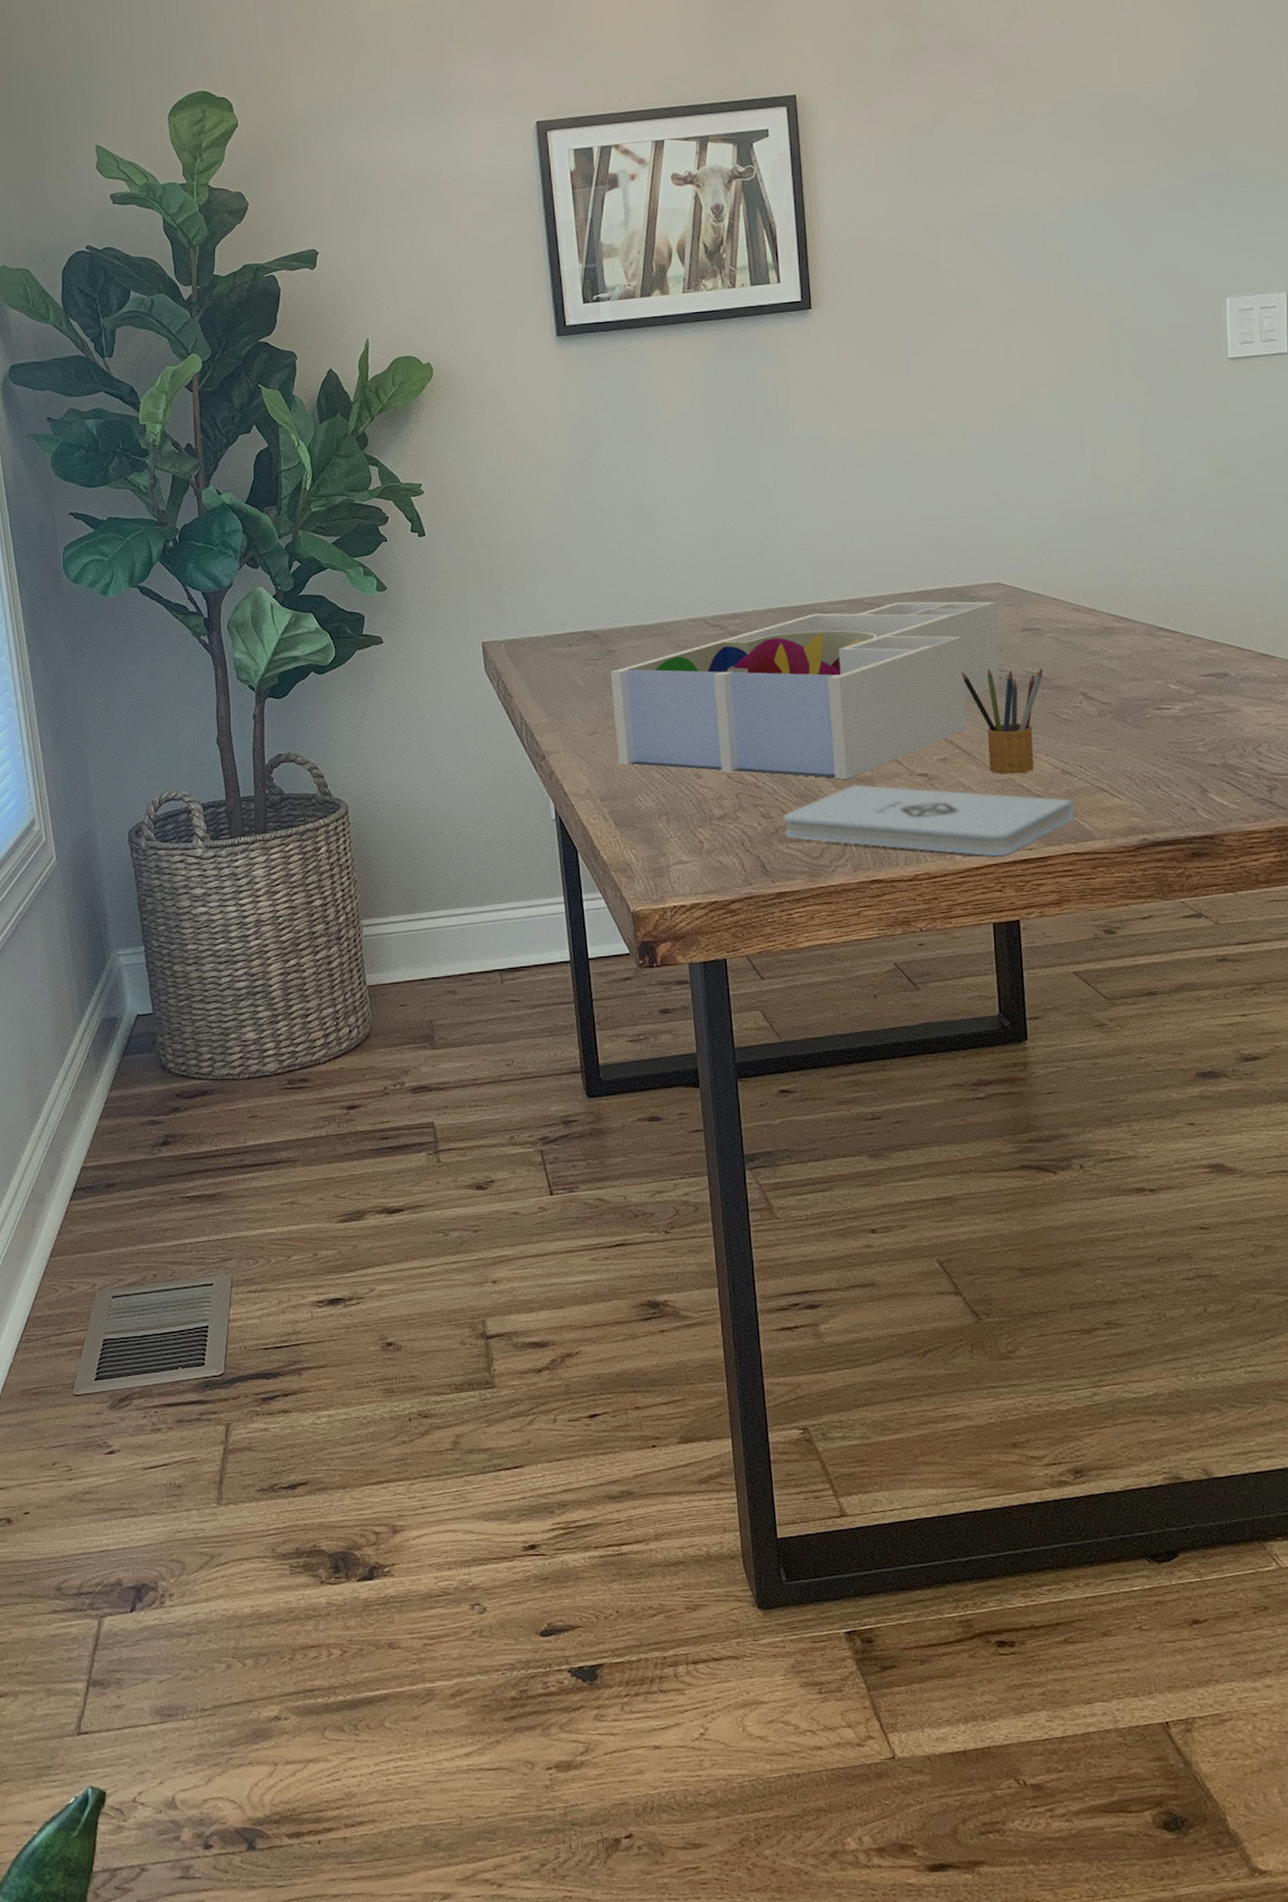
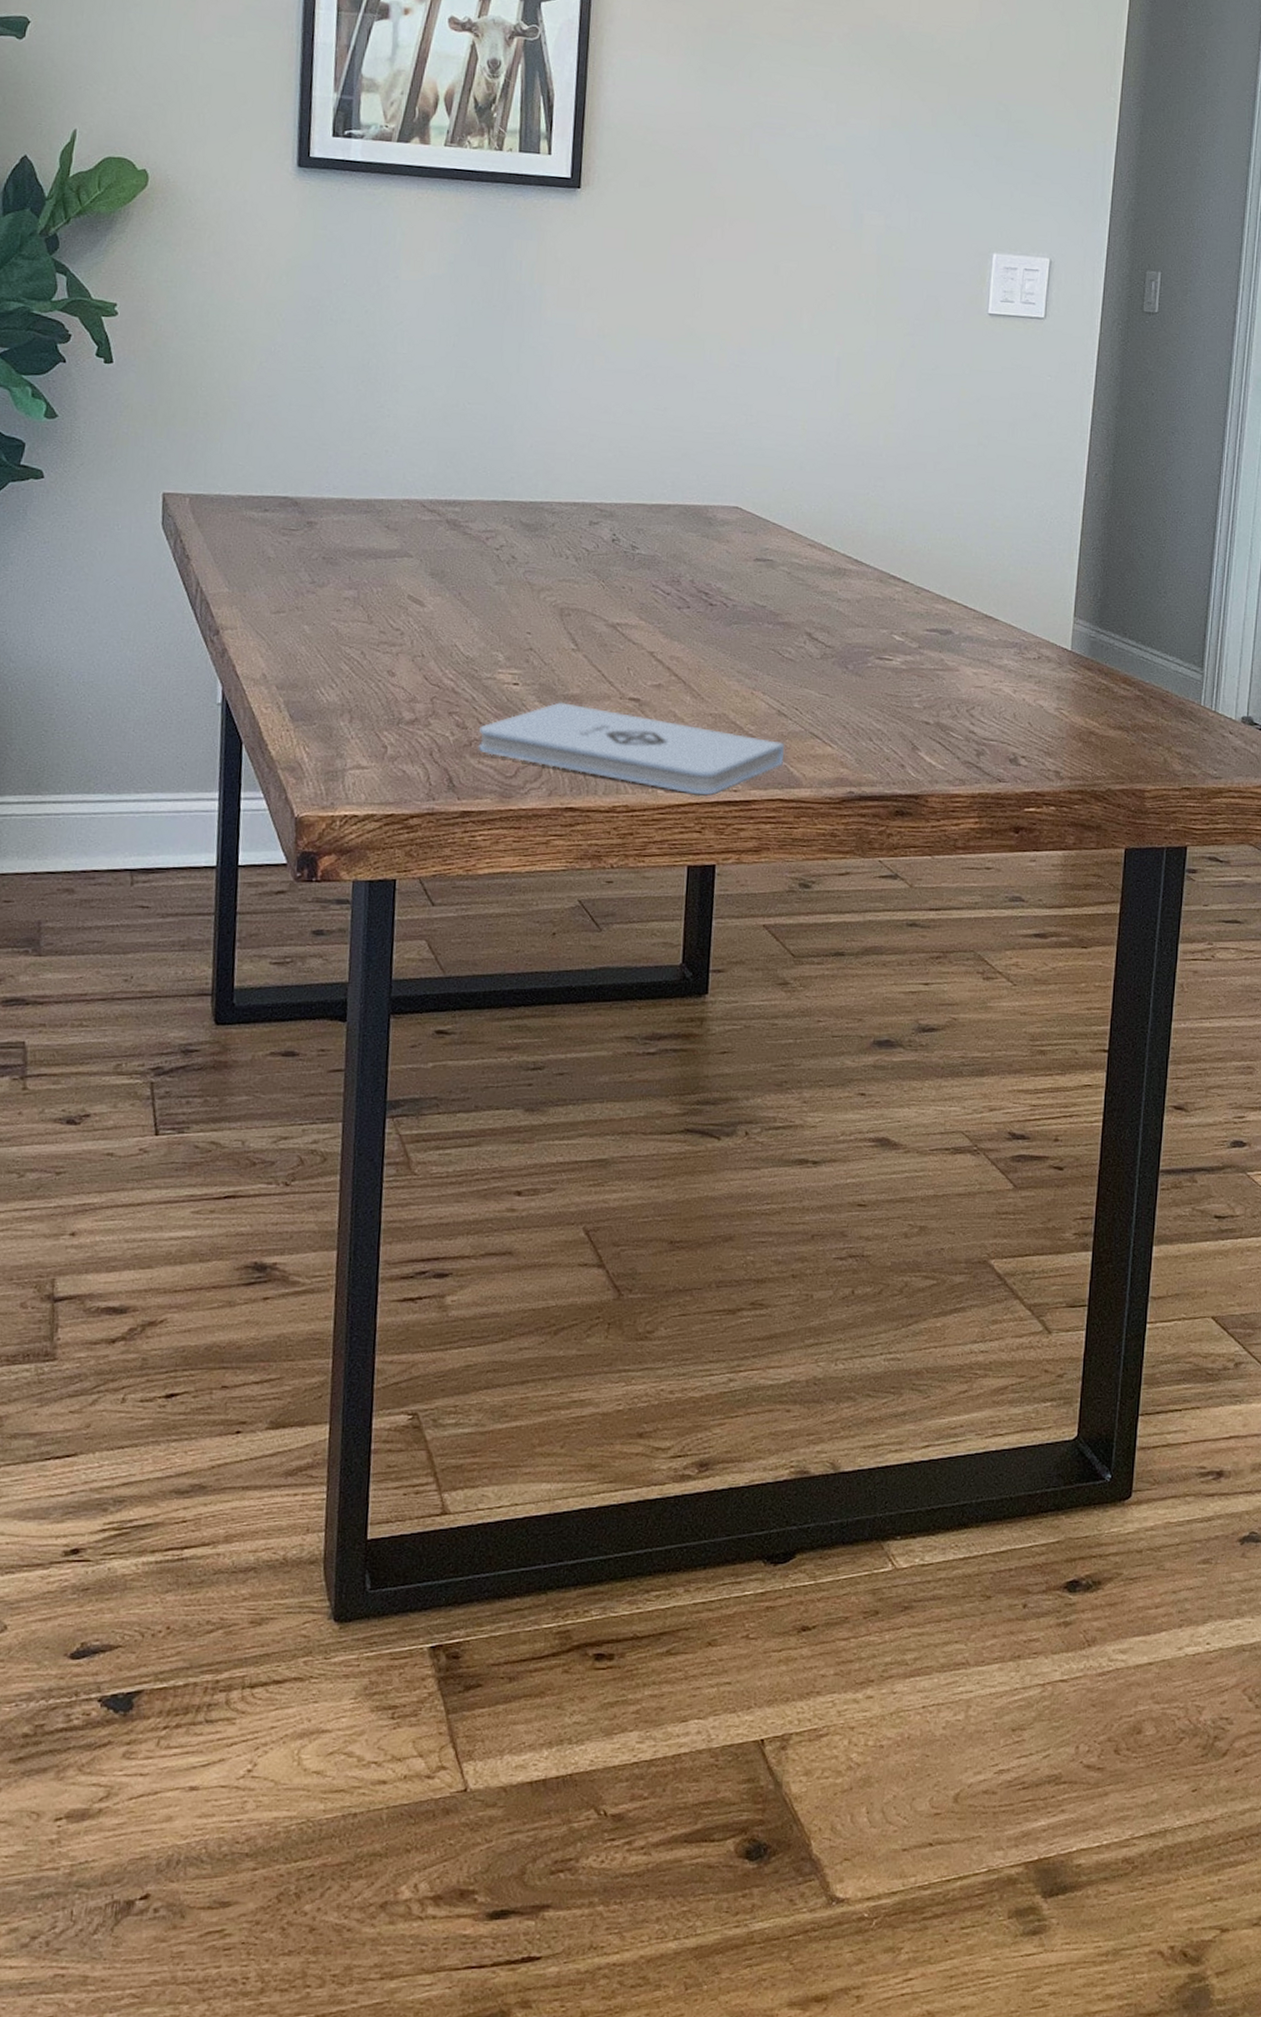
desk organizer: present [610,601,1001,780] -> none [303,512,732,695]
pencil box: present [962,669,1043,775] -> none [688,595,771,710]

